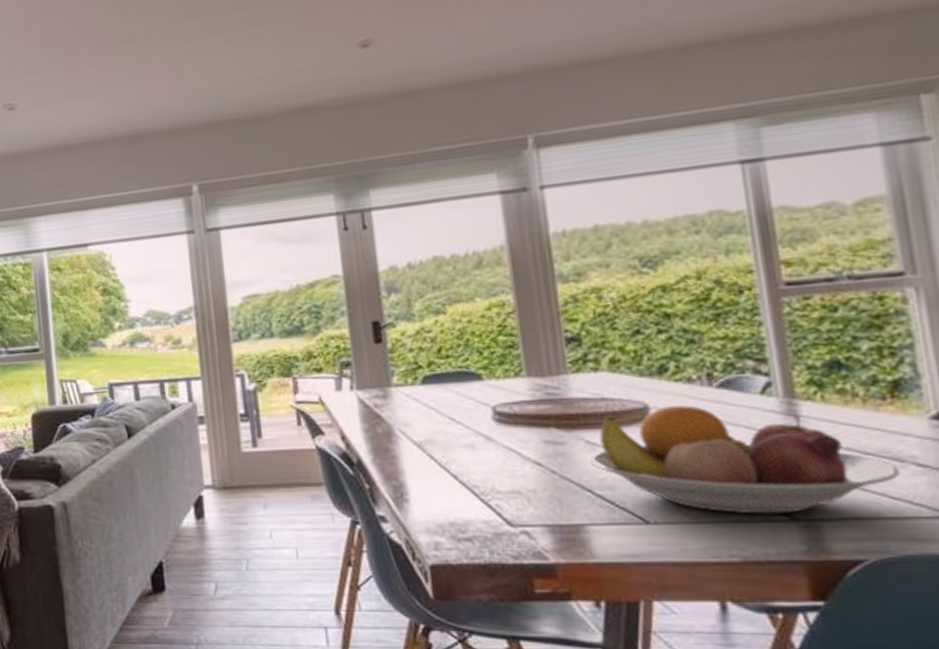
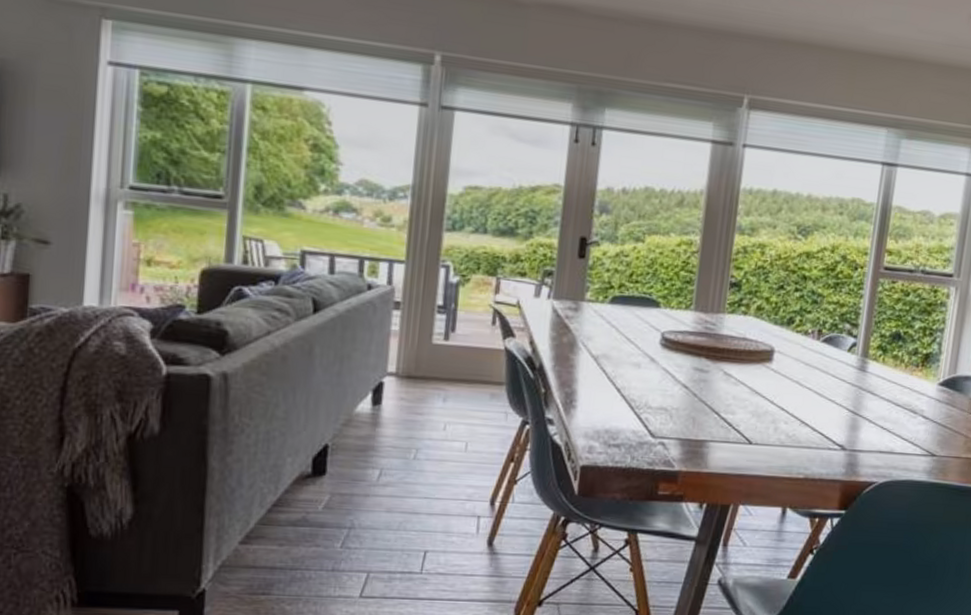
fruit bowl: present [588,405,900,515] -> none [722,351,912,445]

